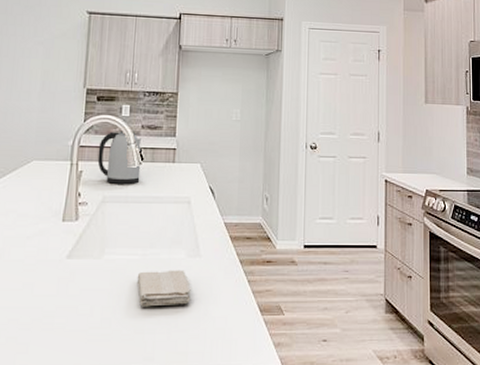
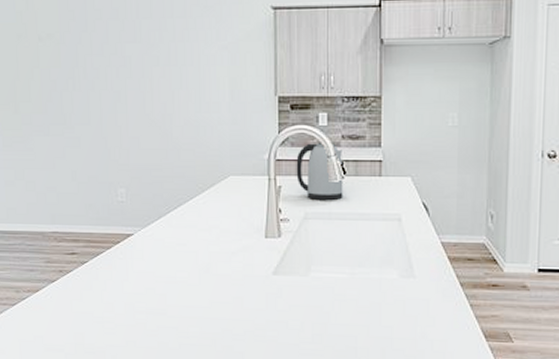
washcloth: present [137,270,191,307] -> none [346,290,405,326]

